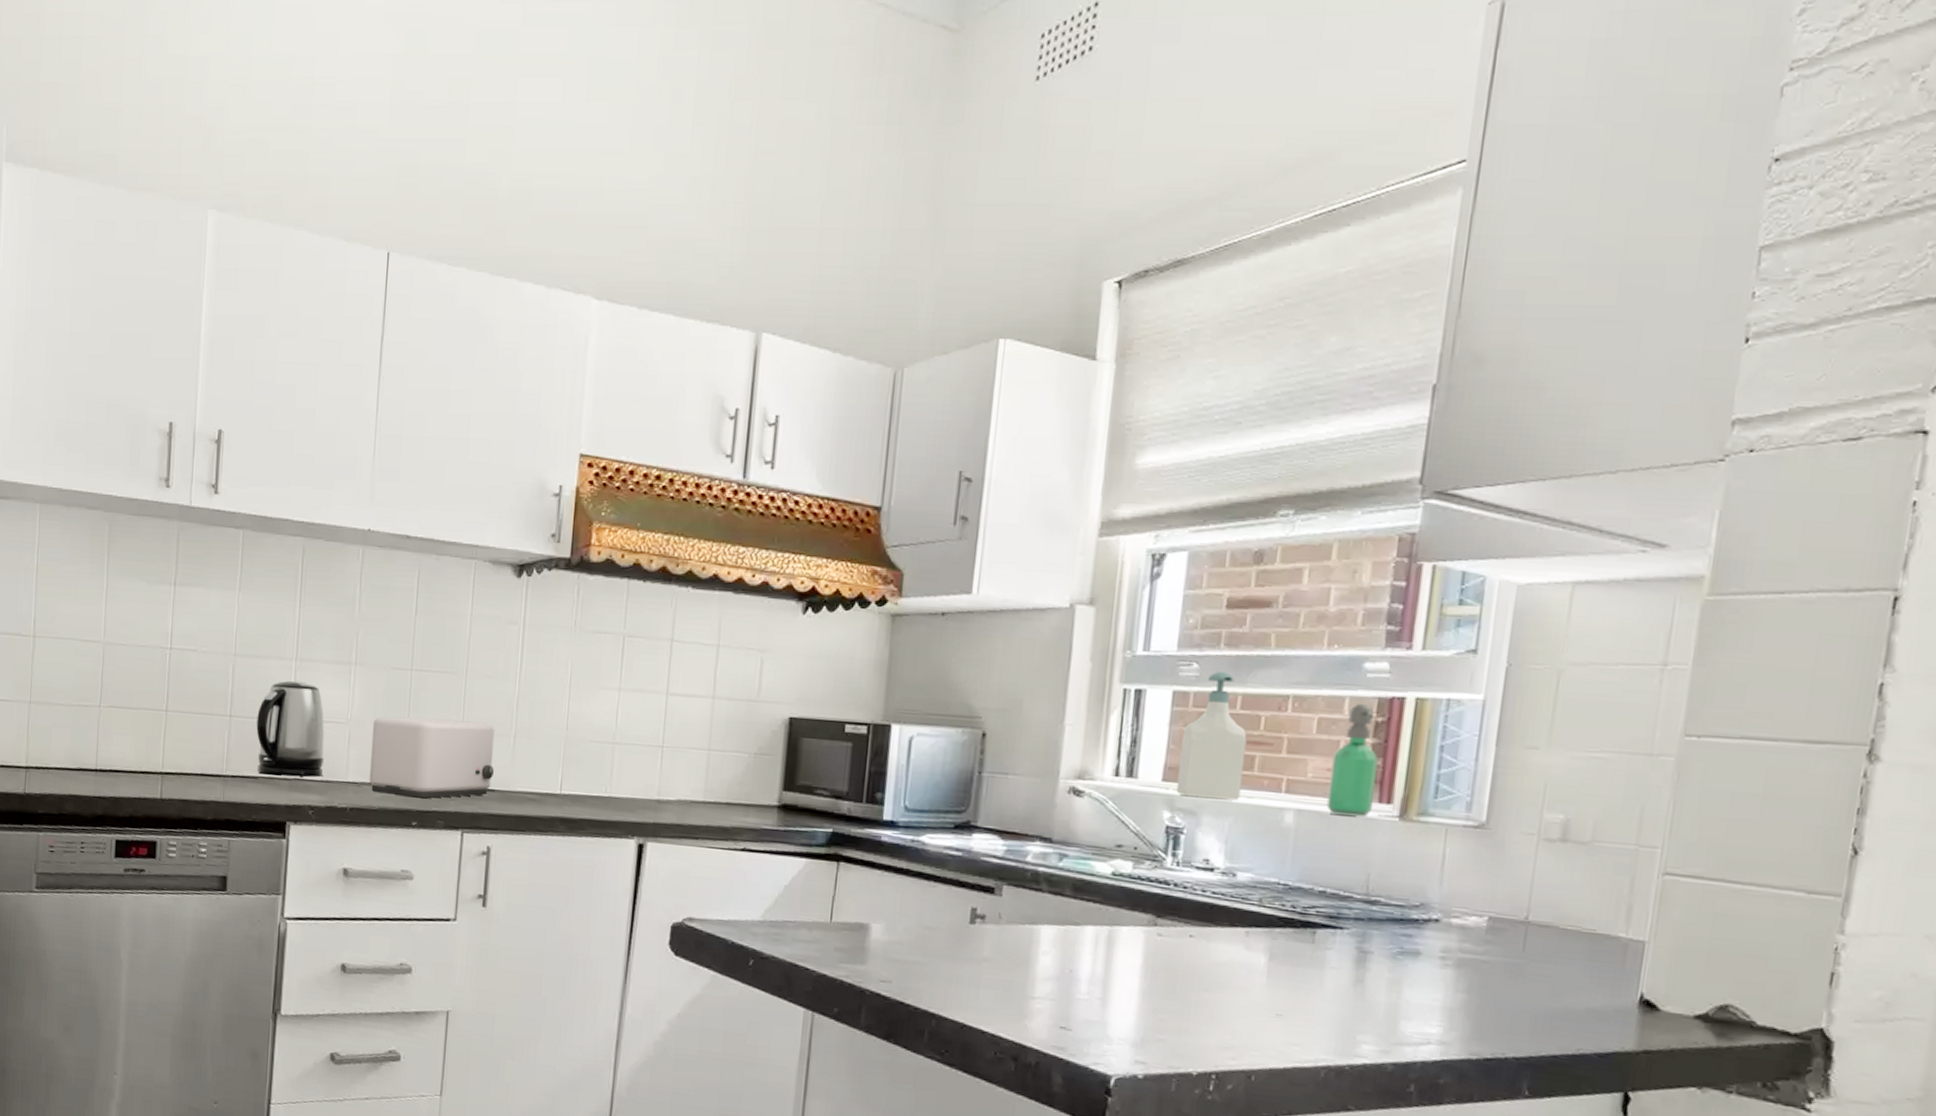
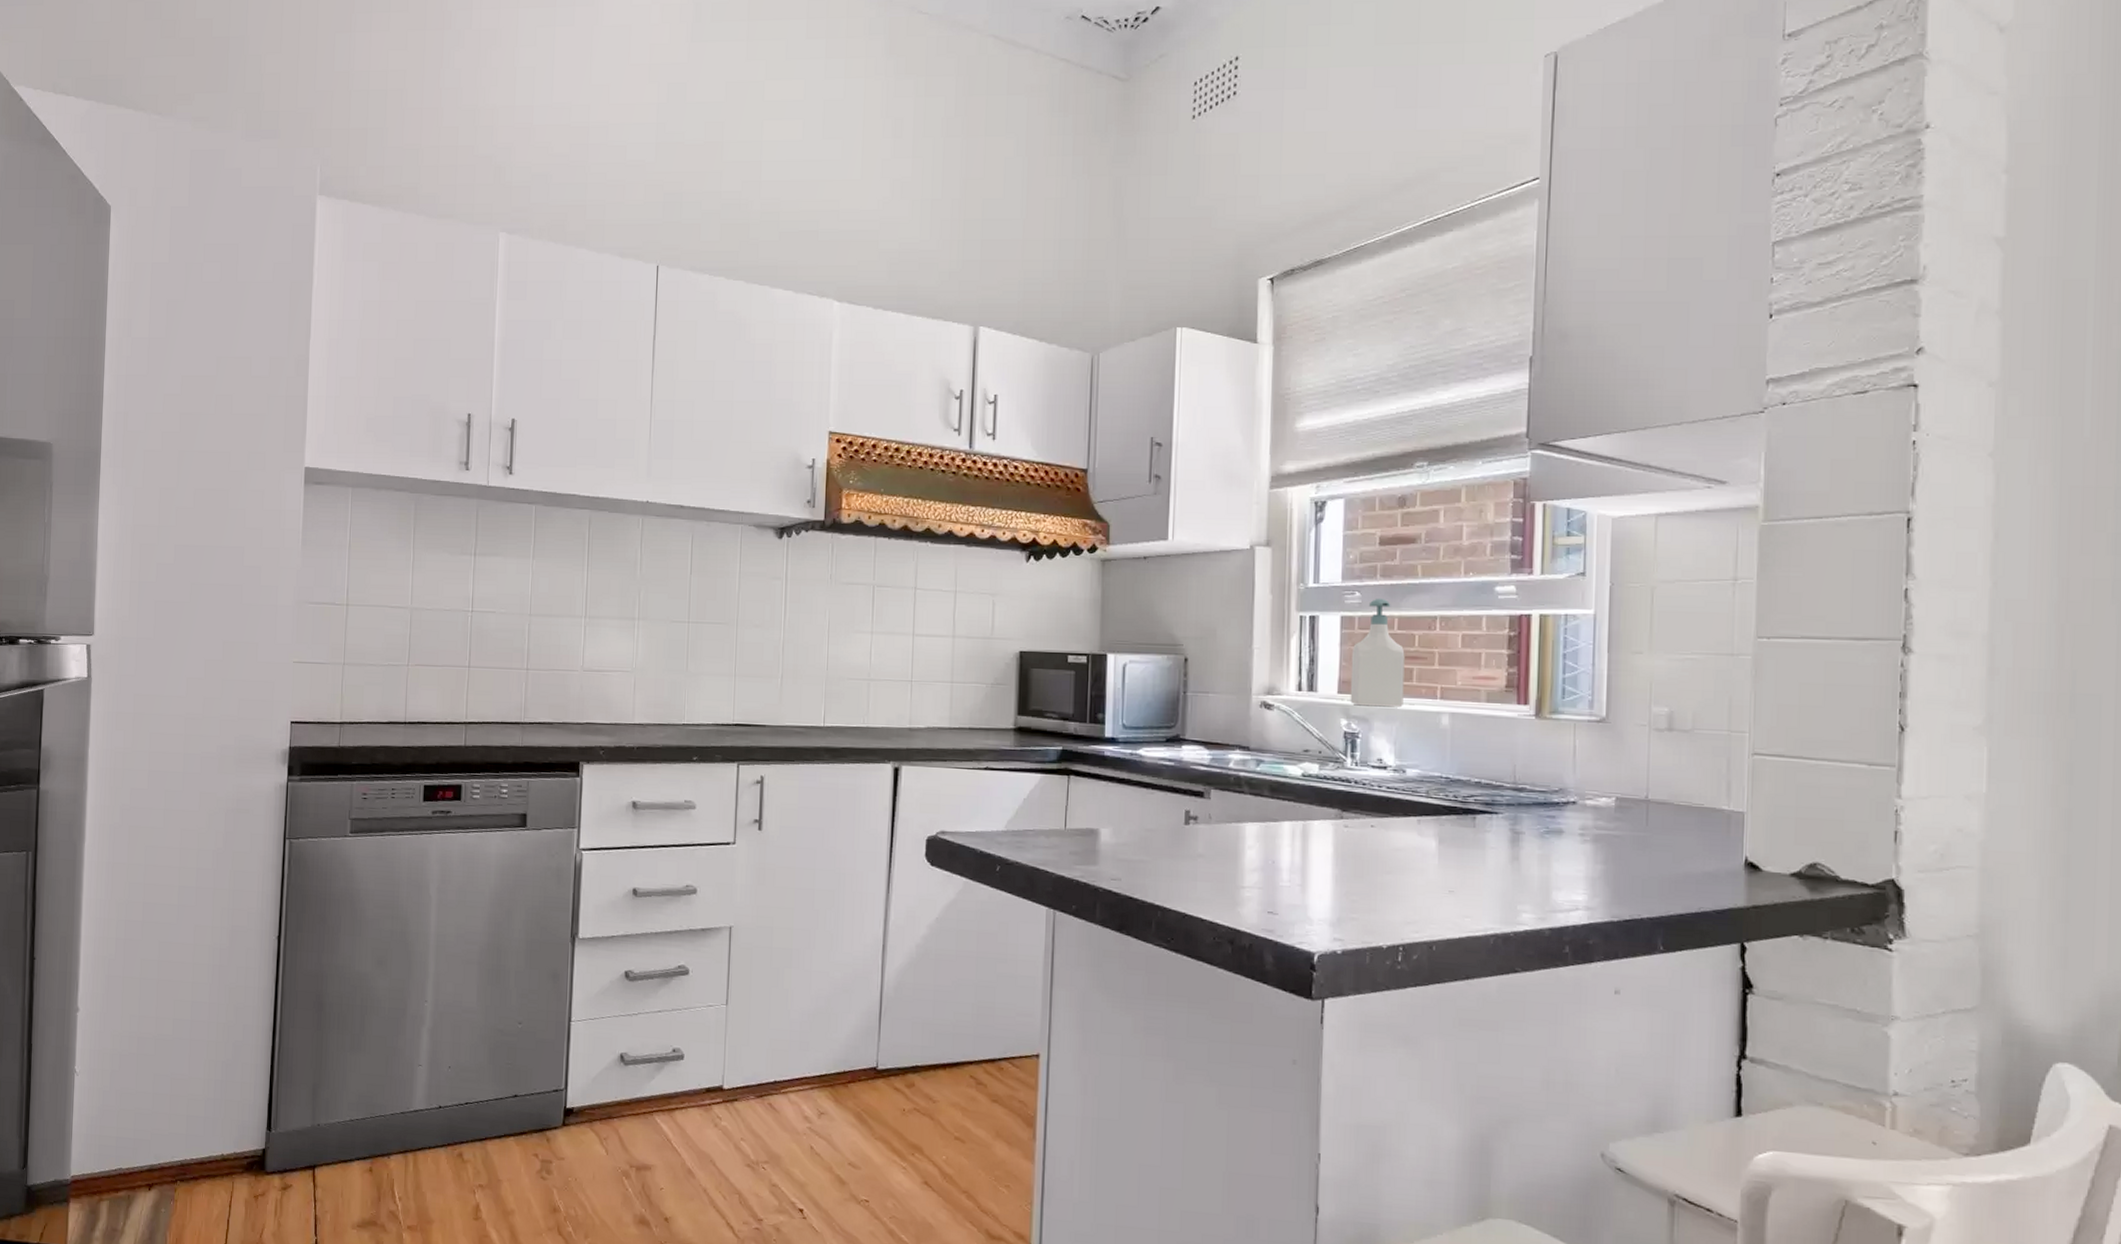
kettle: present [256,680,324,779] -> none [551,636,612,723]
toaster: present [369,716,495,799] -> none [653,664,764,736]
soap dispenser: present [1326,703,1379,818] -> none [1474,620,1515,718]

